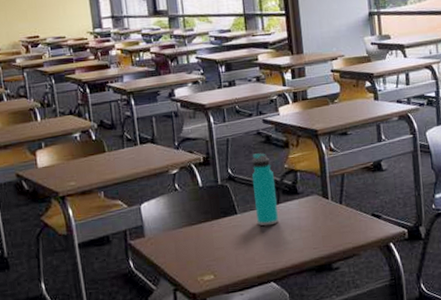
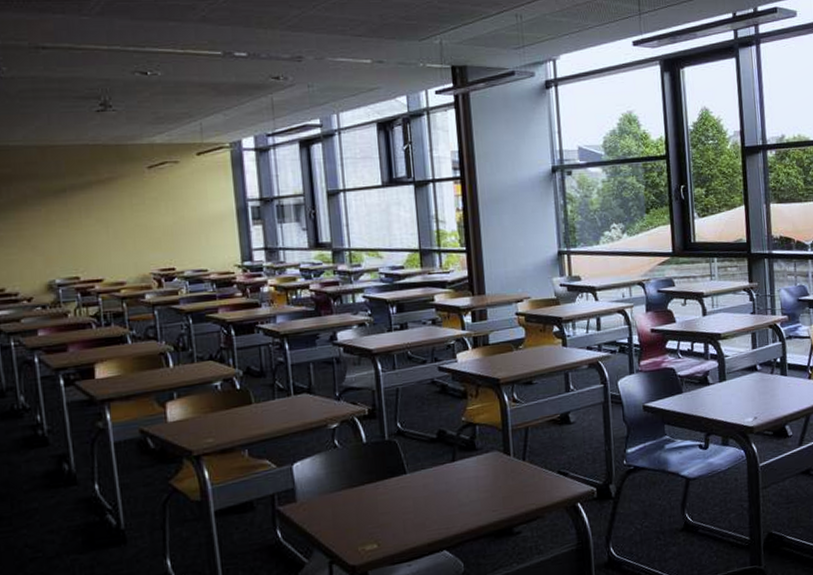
water bottle: present [252,153,278,226] -> none [425,404,453,487]

